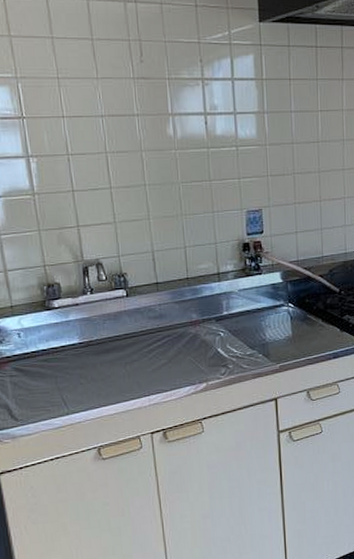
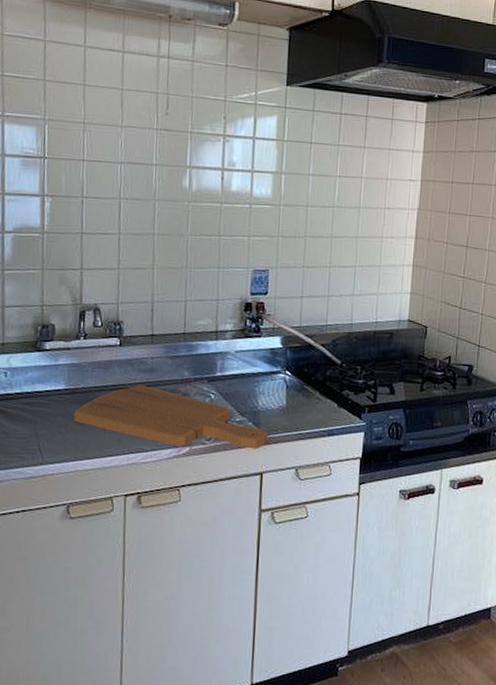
cutting board: none [92,331,278,384] -> present [74,385,268,449]

